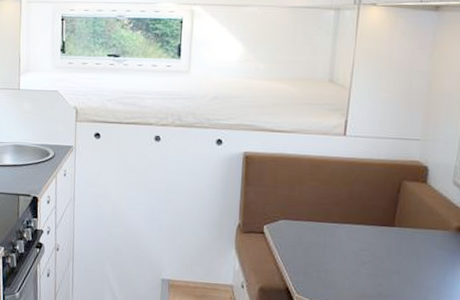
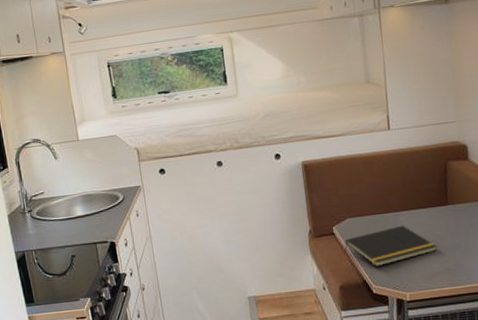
notepad: none [271,238,374,277] -> present [344,225,437,267]

